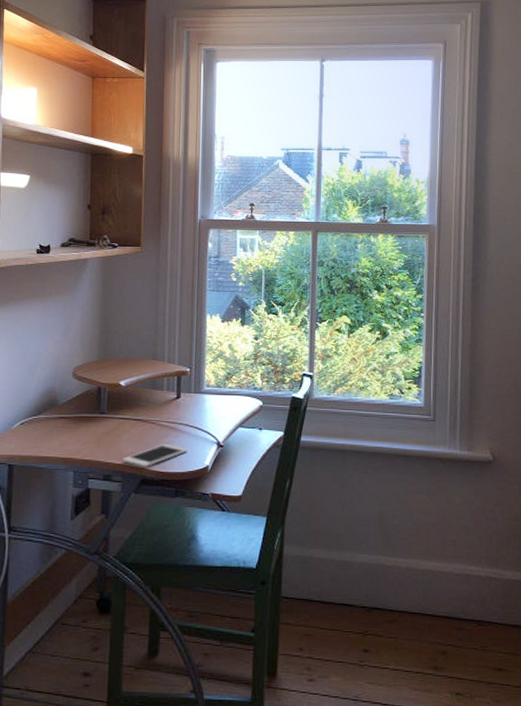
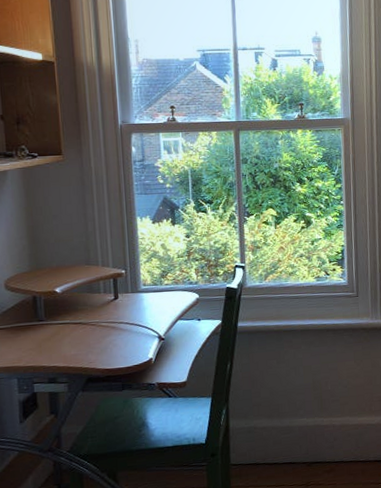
cell phone: present [122,444,187,468] -> none [66,343,130,367]

